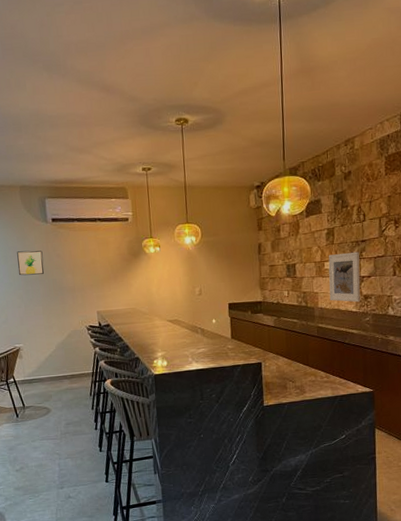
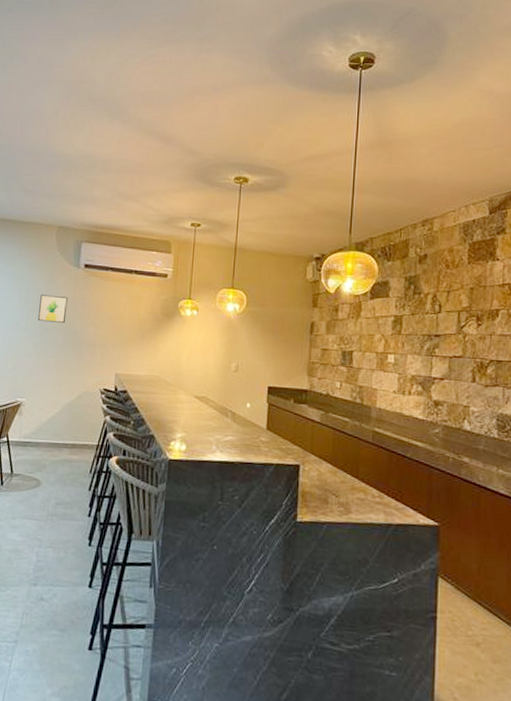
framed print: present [328,251,361,303] -> none [391,346,431,409]

